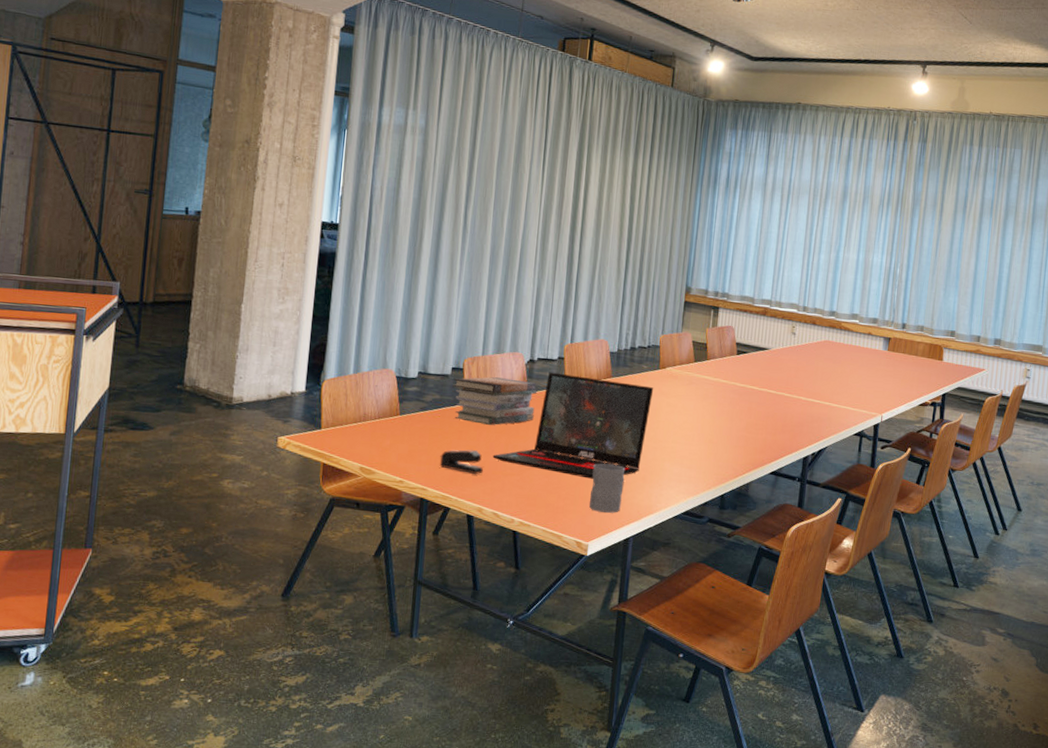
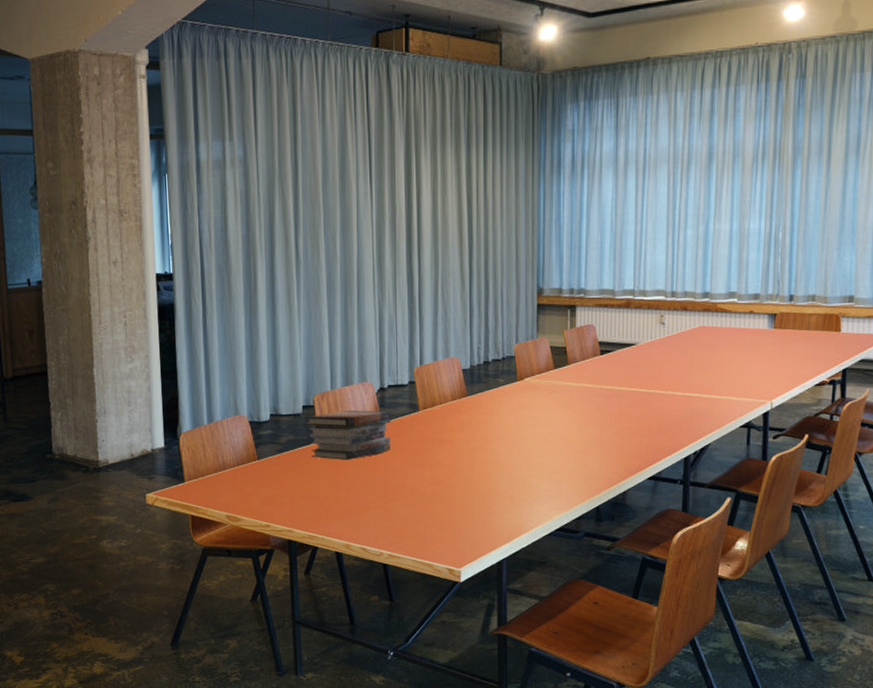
stapler: present [439,449,484,474] -> none [302,487,347,511]
laptop: present [492,372,654,479] -> none [354,398,513,504]
mug: present [589,463,625,513] -> none [458,487,491,537]

